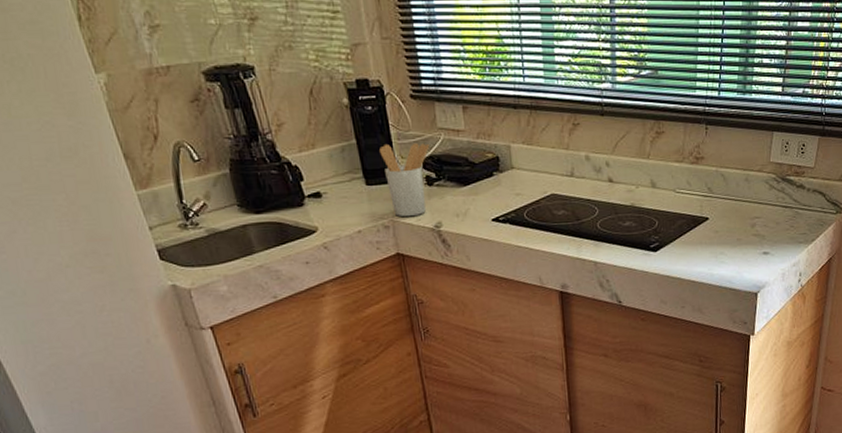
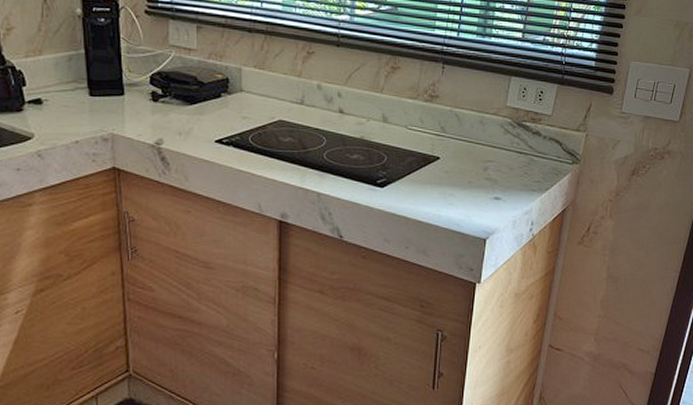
utensil holder: present [380,143,430,216] -> none [108,57,159,130]

